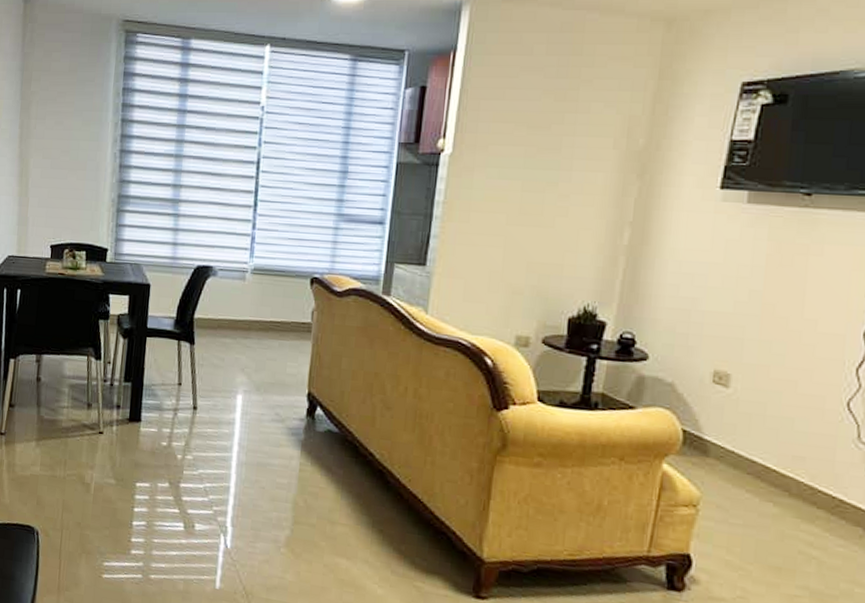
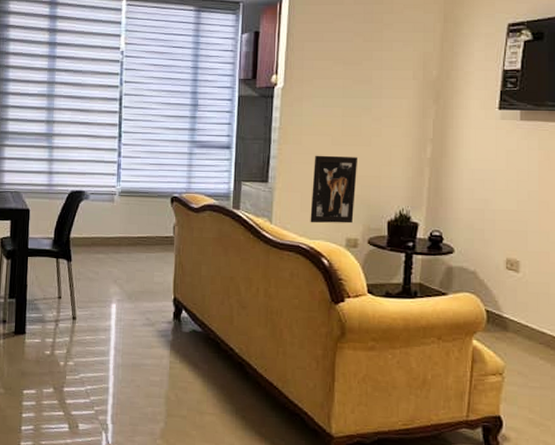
wall art: none [473,236,536,319] -> present [310,155,357,224]

